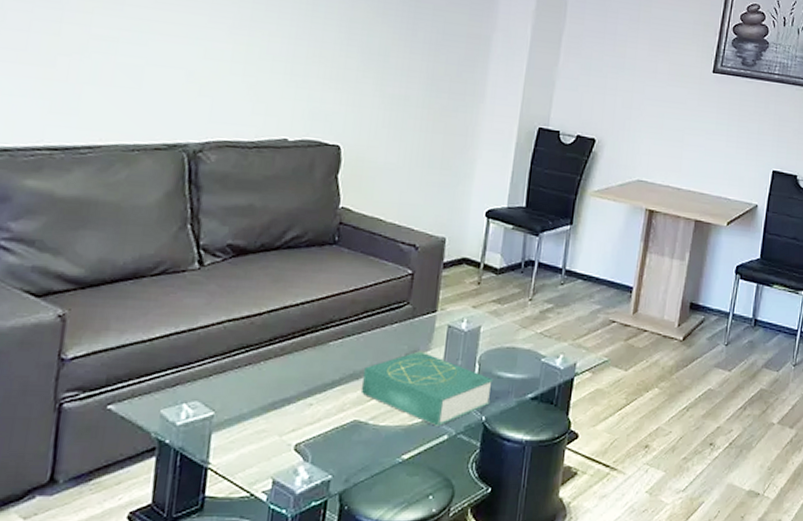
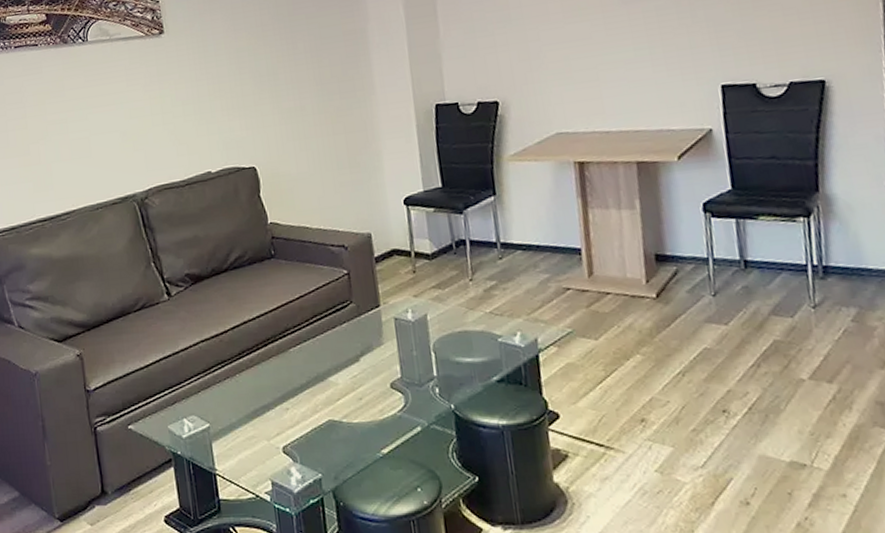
book: present [362,351,494,426] -> none [326,346,456,419]

